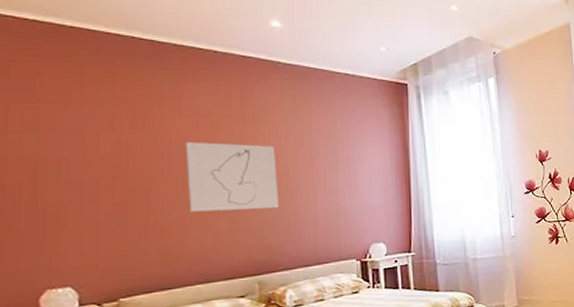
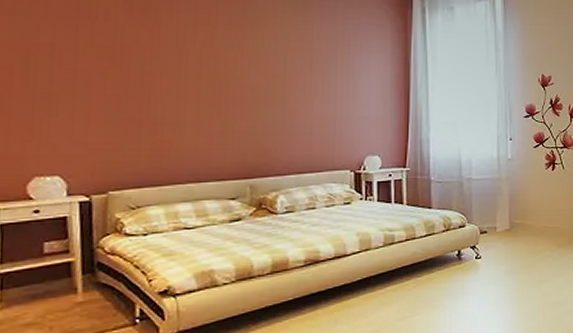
wall art: present [185,142,280,212] -> none [182,38,276,113]

